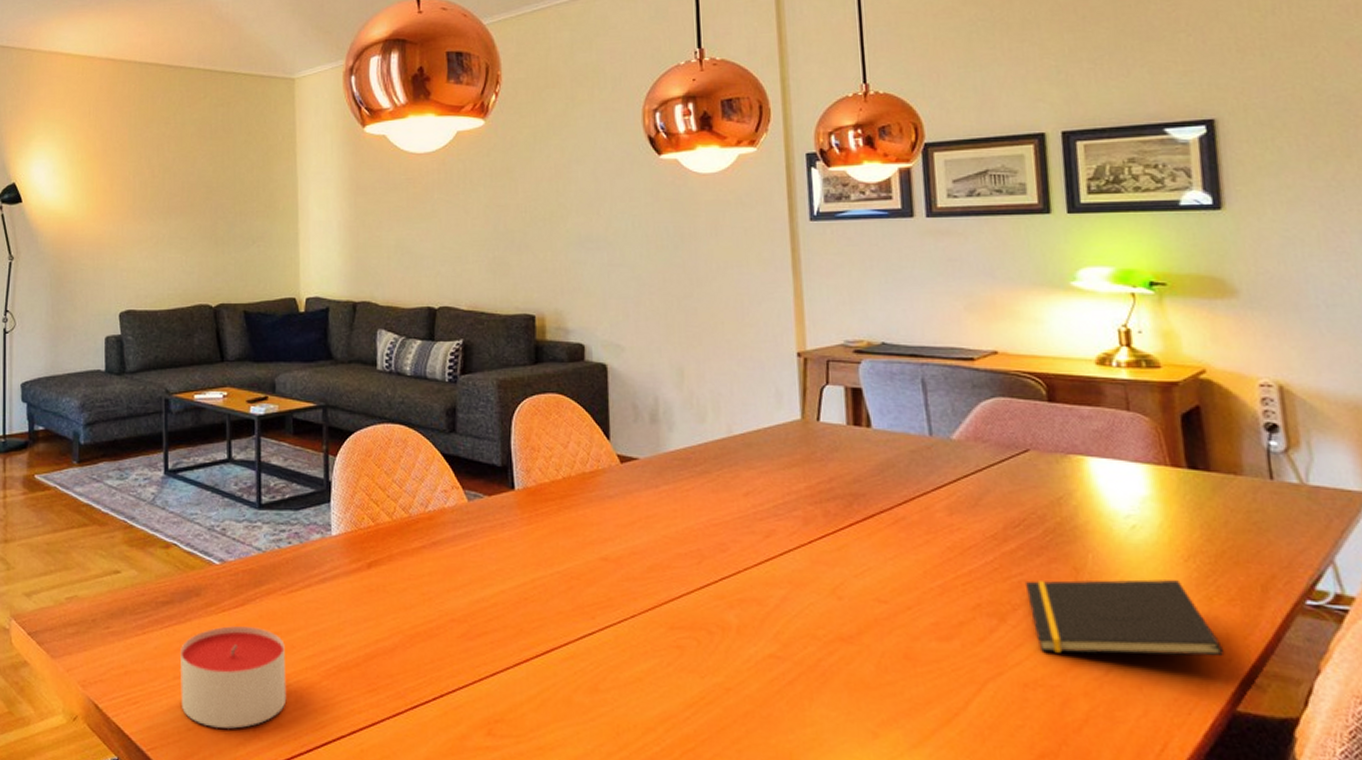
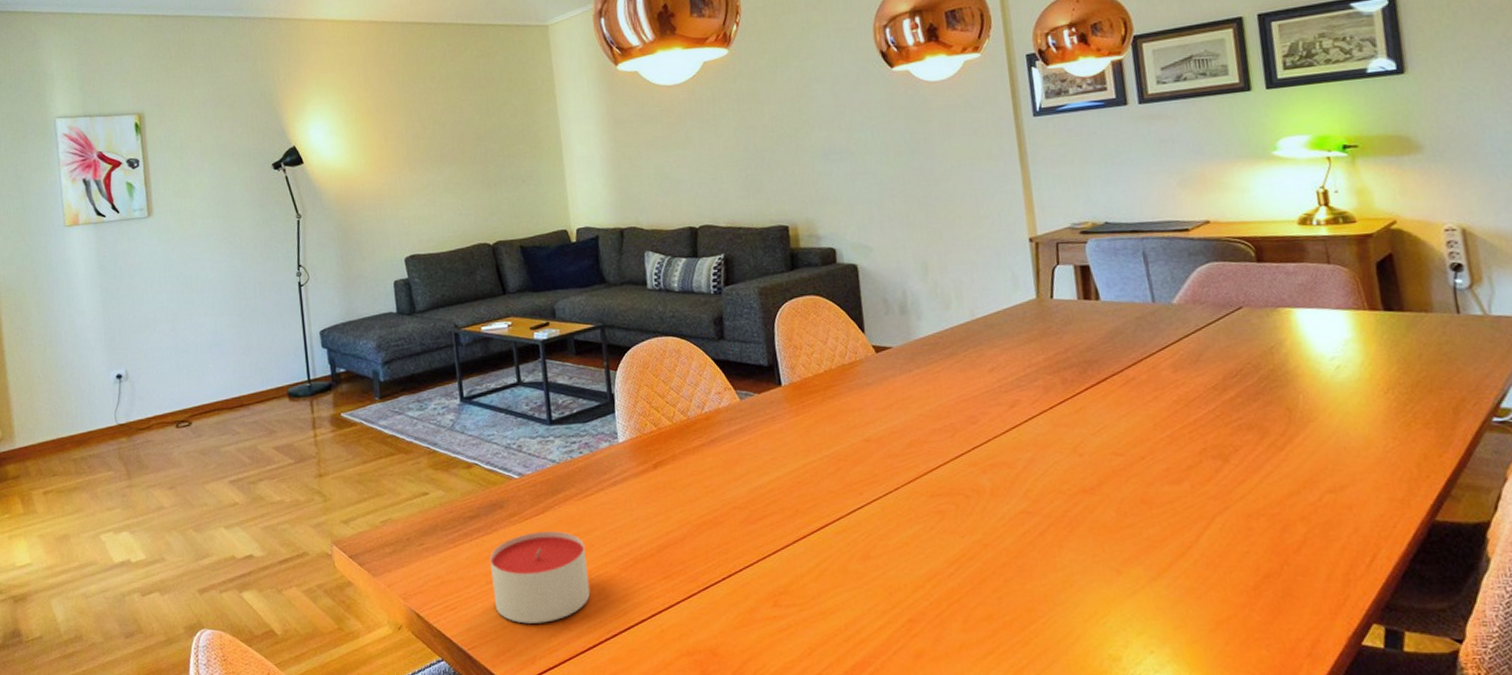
notepad: present [1024,579,1223,657] -> none [1244,411,1422,486]

